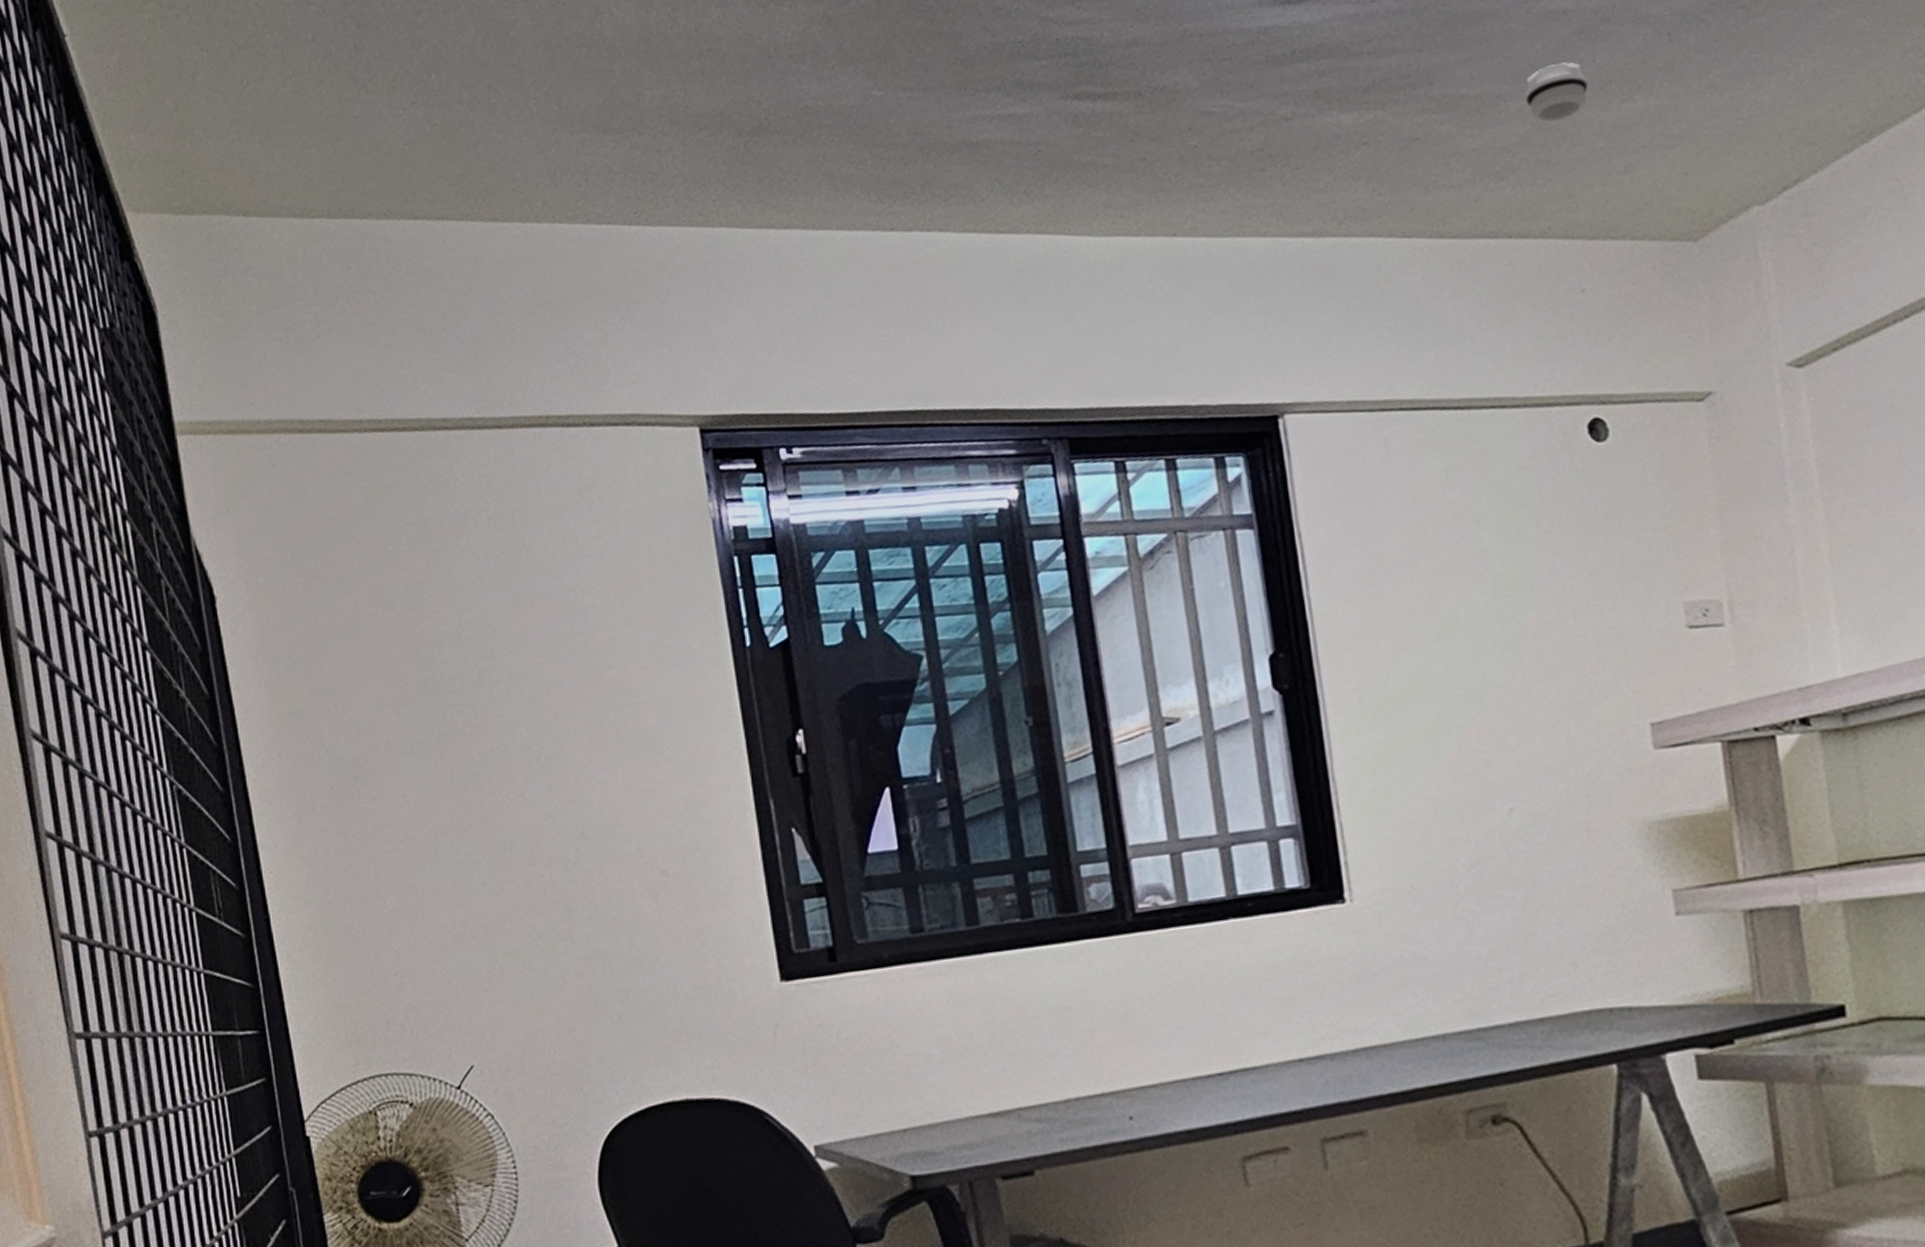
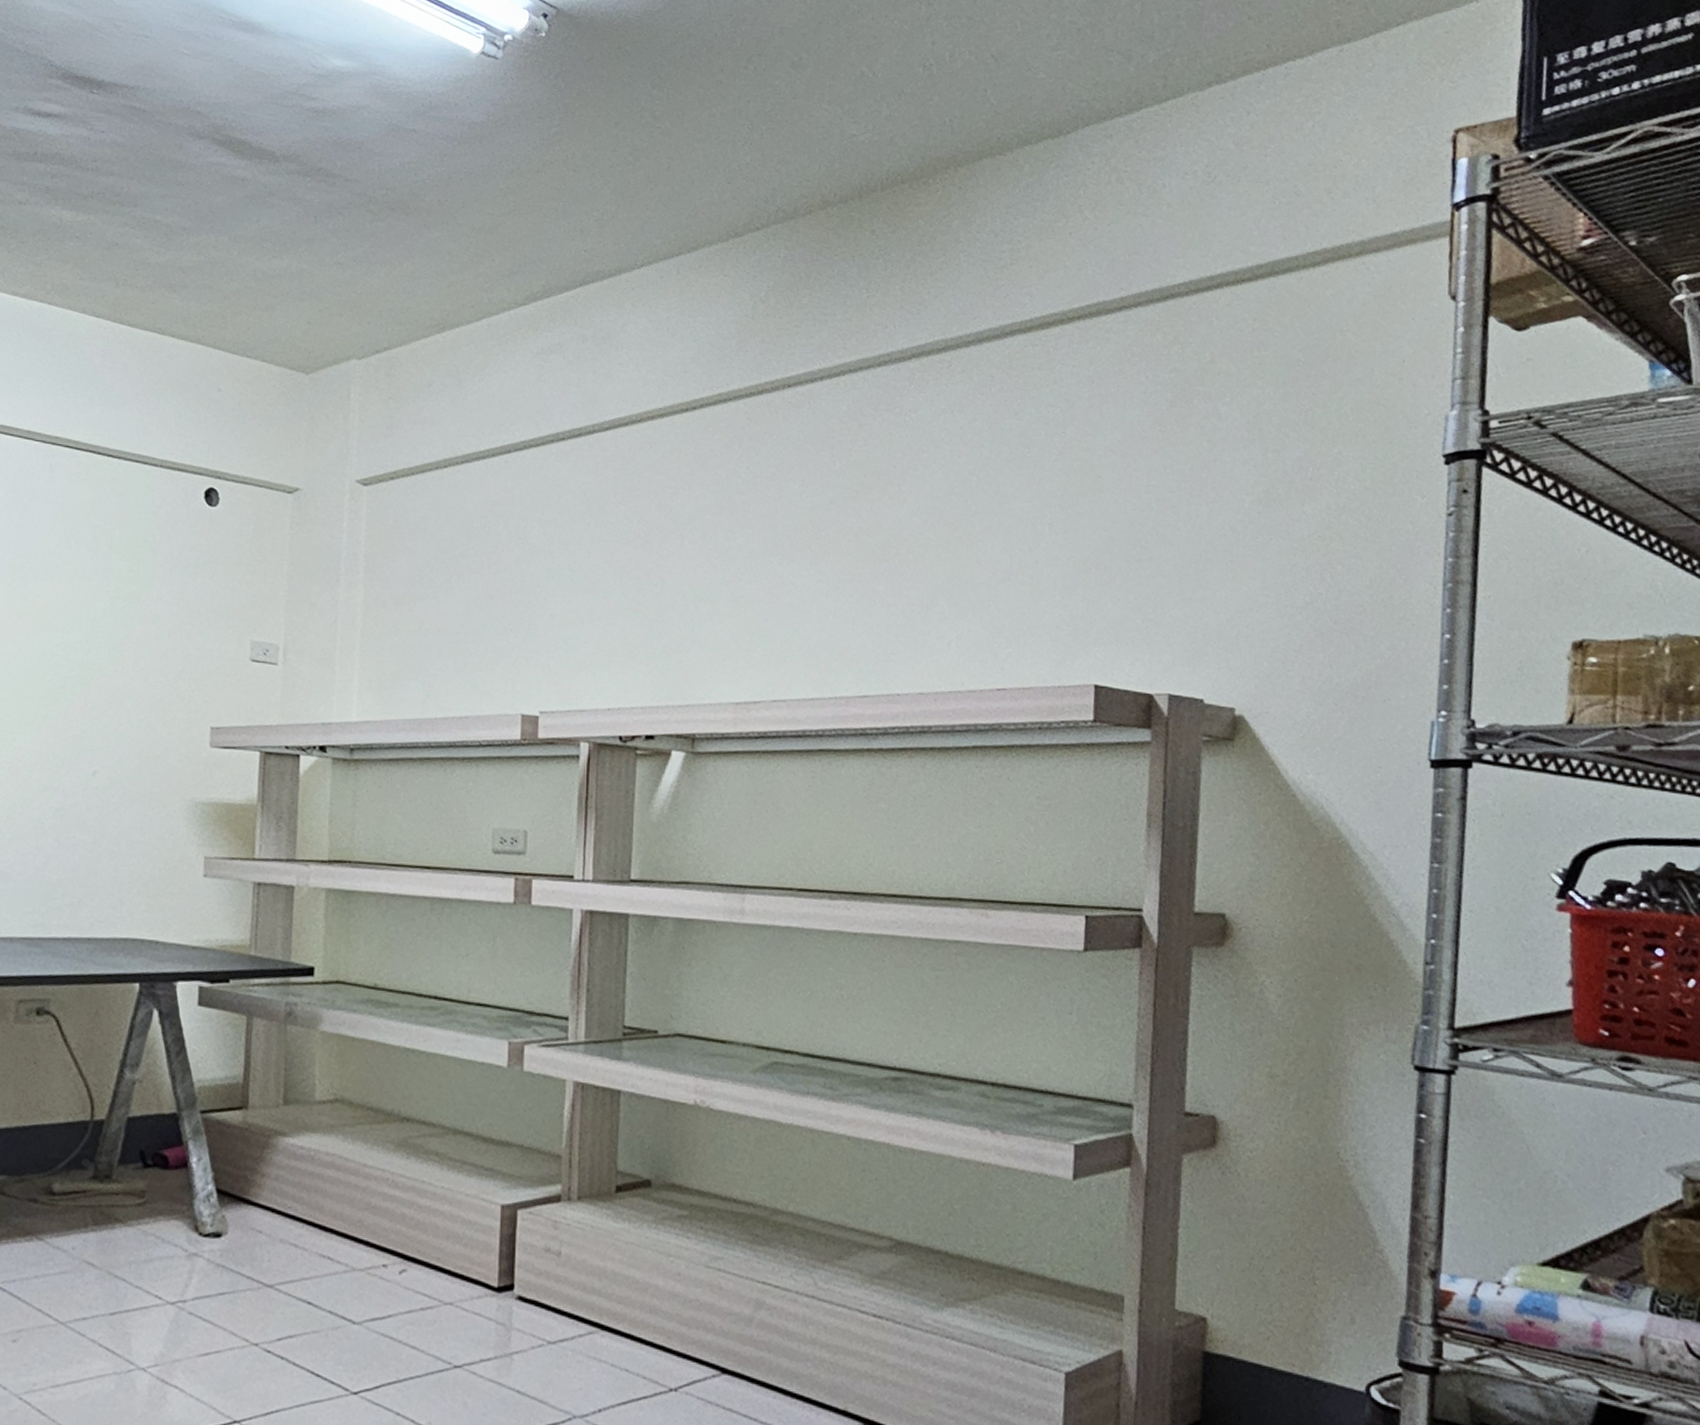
smoke detector: present [1524,62,1588,122] -> none [202,216,251,259]

